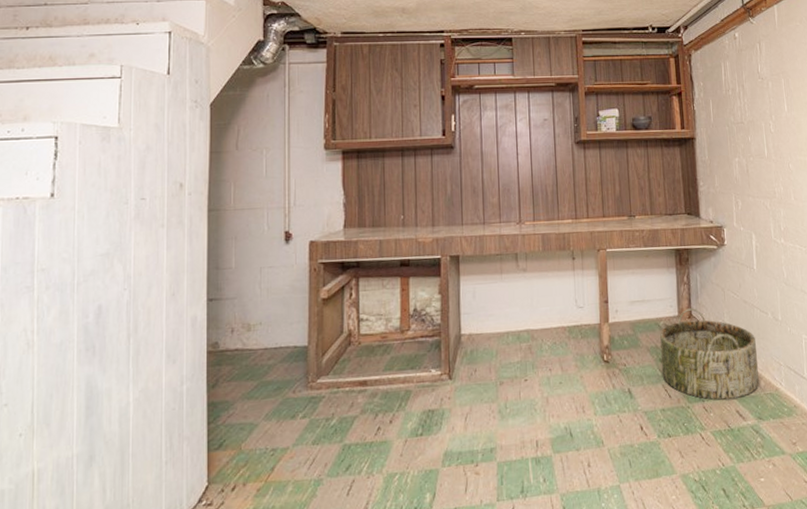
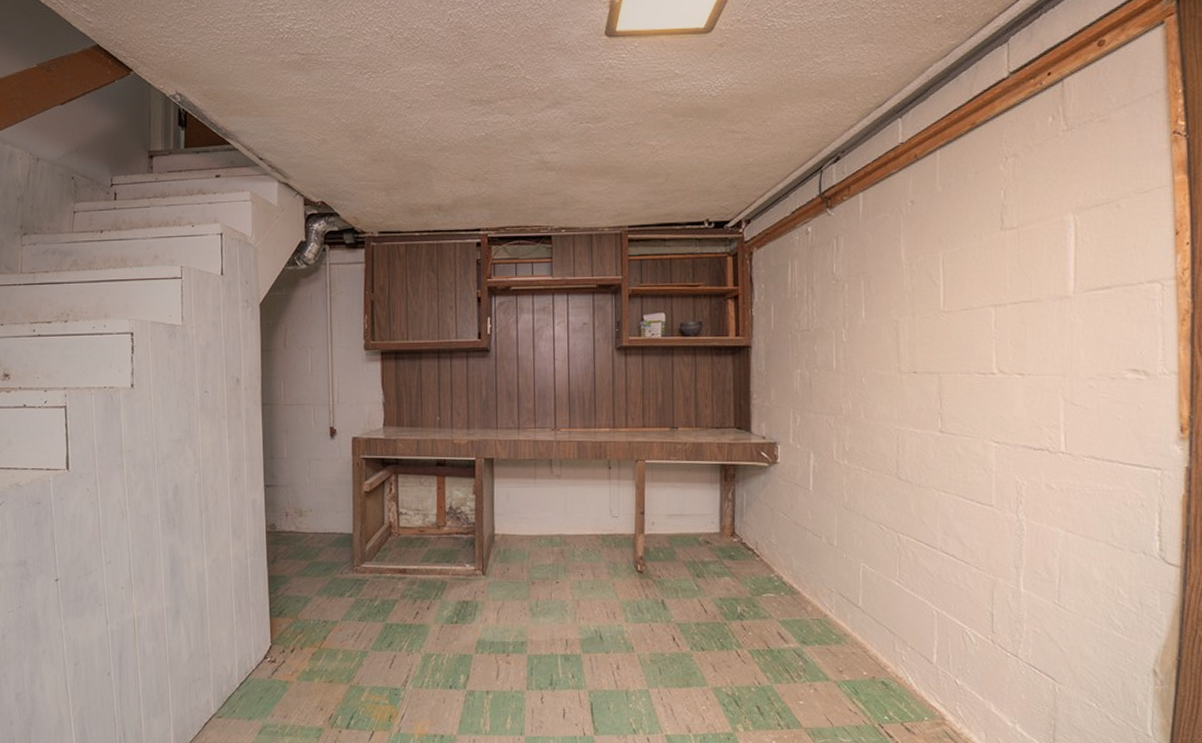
basket: present [660,308,759,400] -> none [698,526,806,620]

